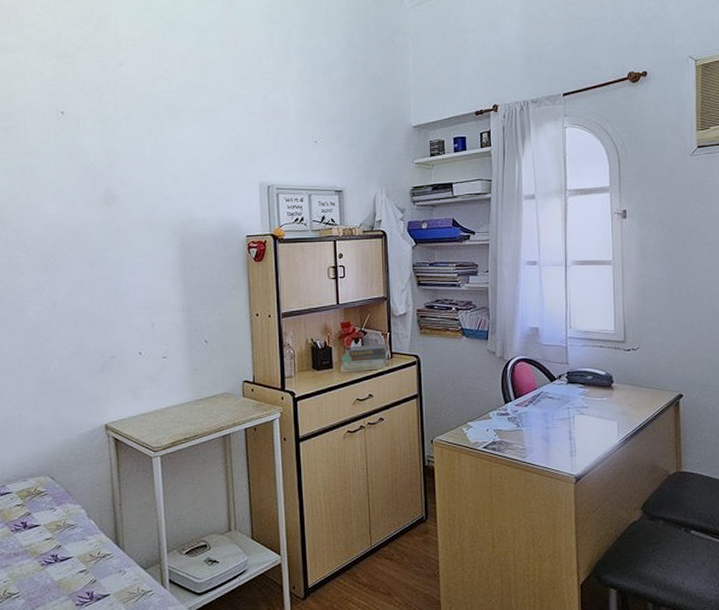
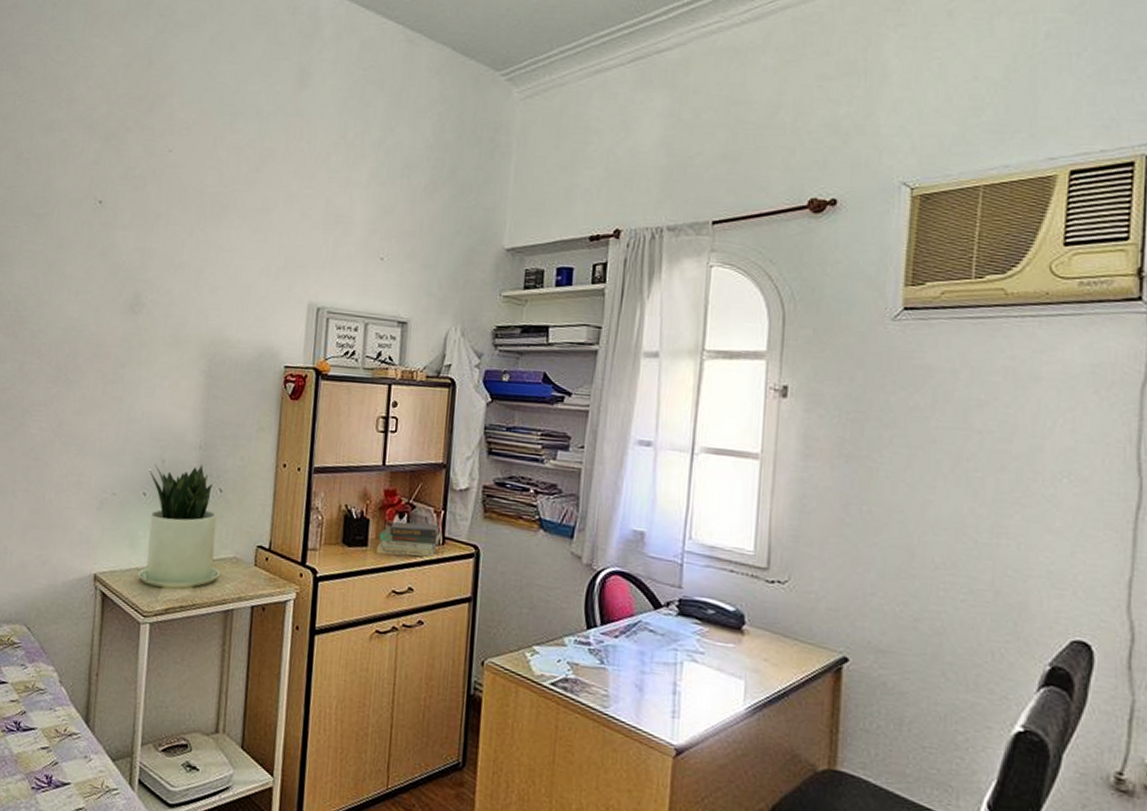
planter: none [142,322,216,426] -> present [137,463,221,588]

